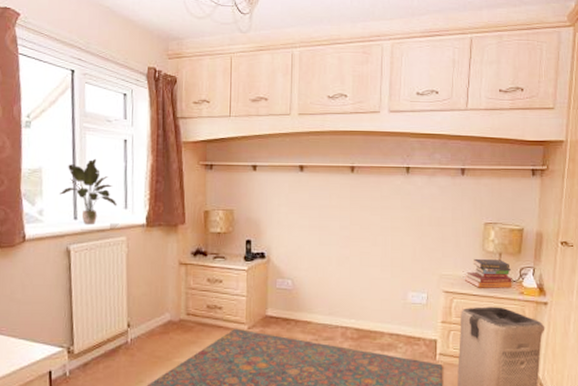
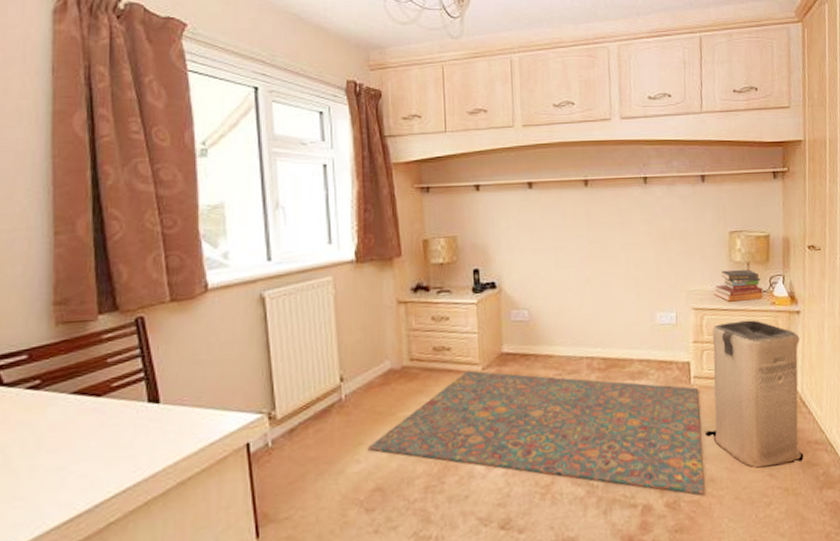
potted plant: present [60,158,118,225] -> none [248,188,320,267]

